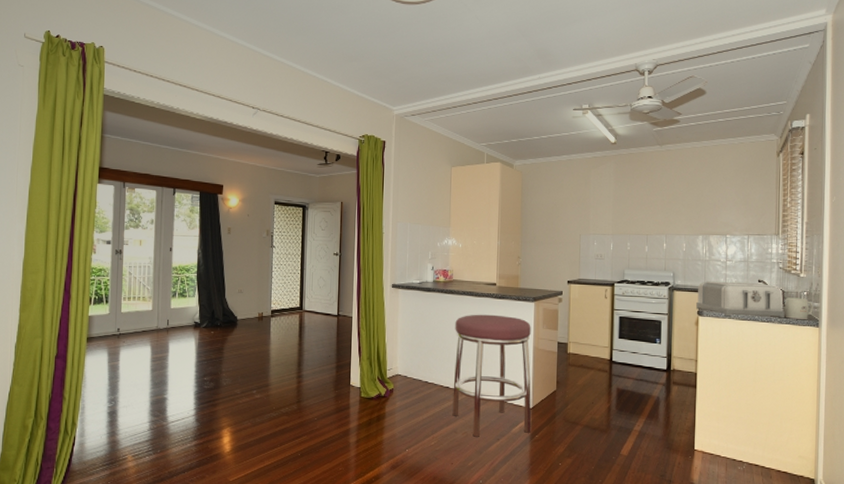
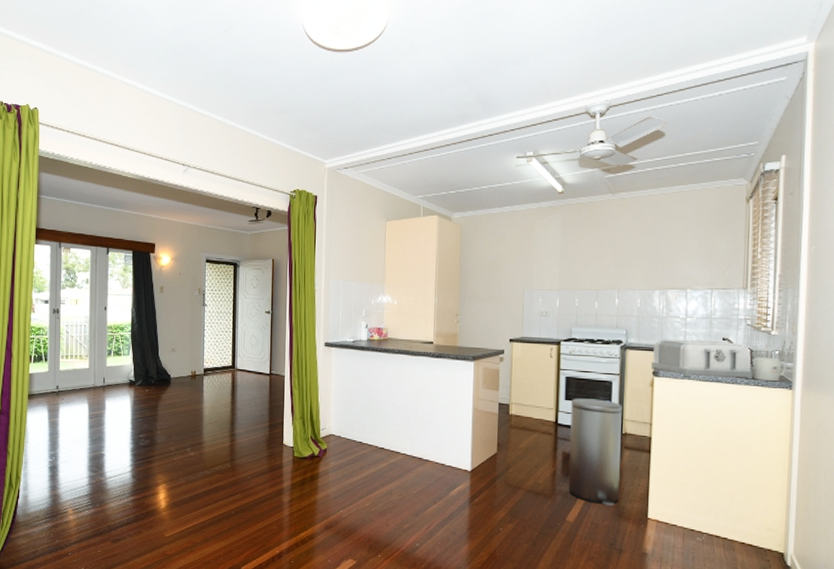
bar stool: present [452,314,531,437] -> none [387,373,471,499]
pedal bin: none [622,337,670,439] -> present [568,398,622,506]

